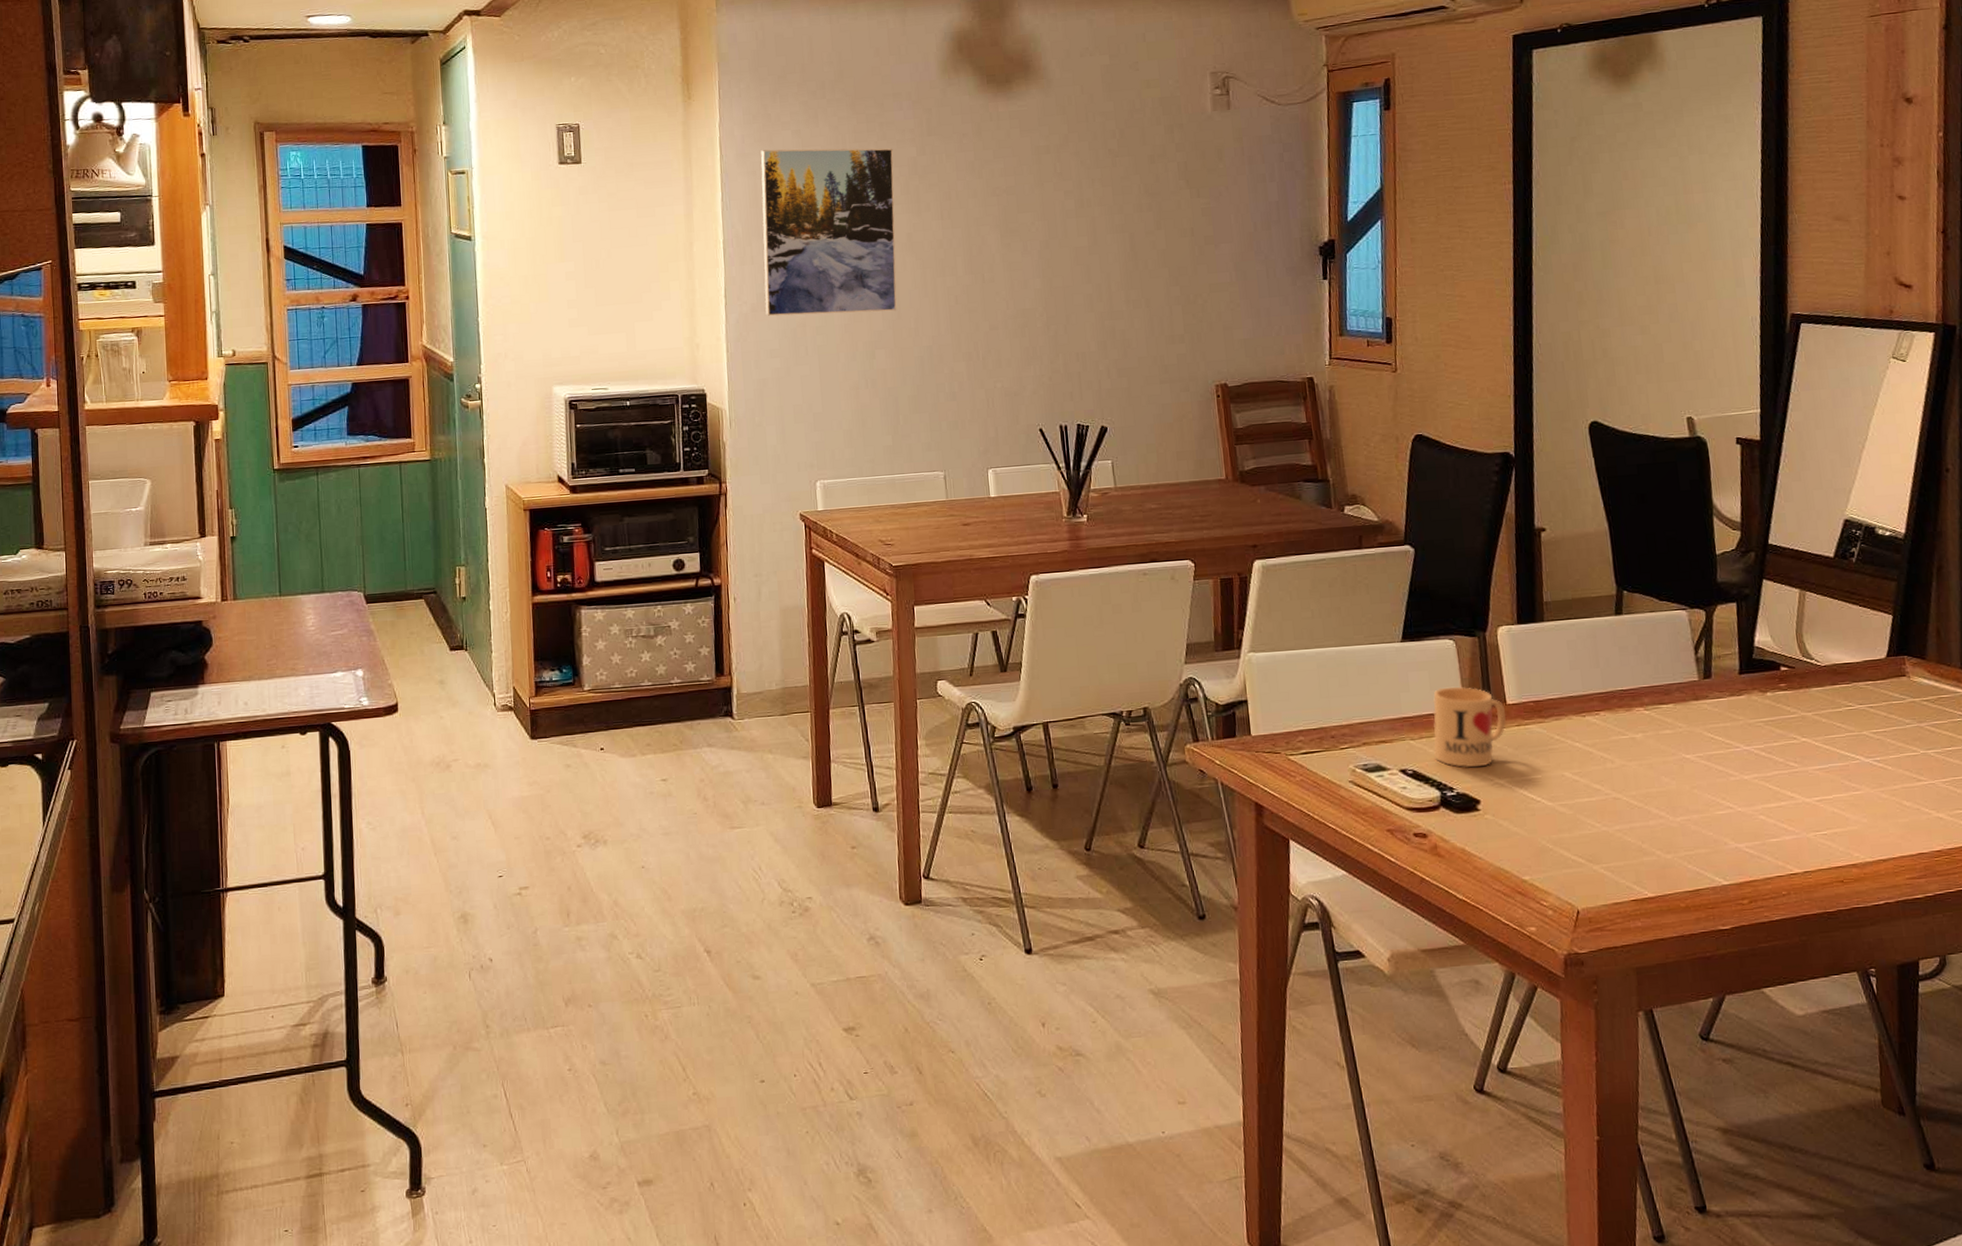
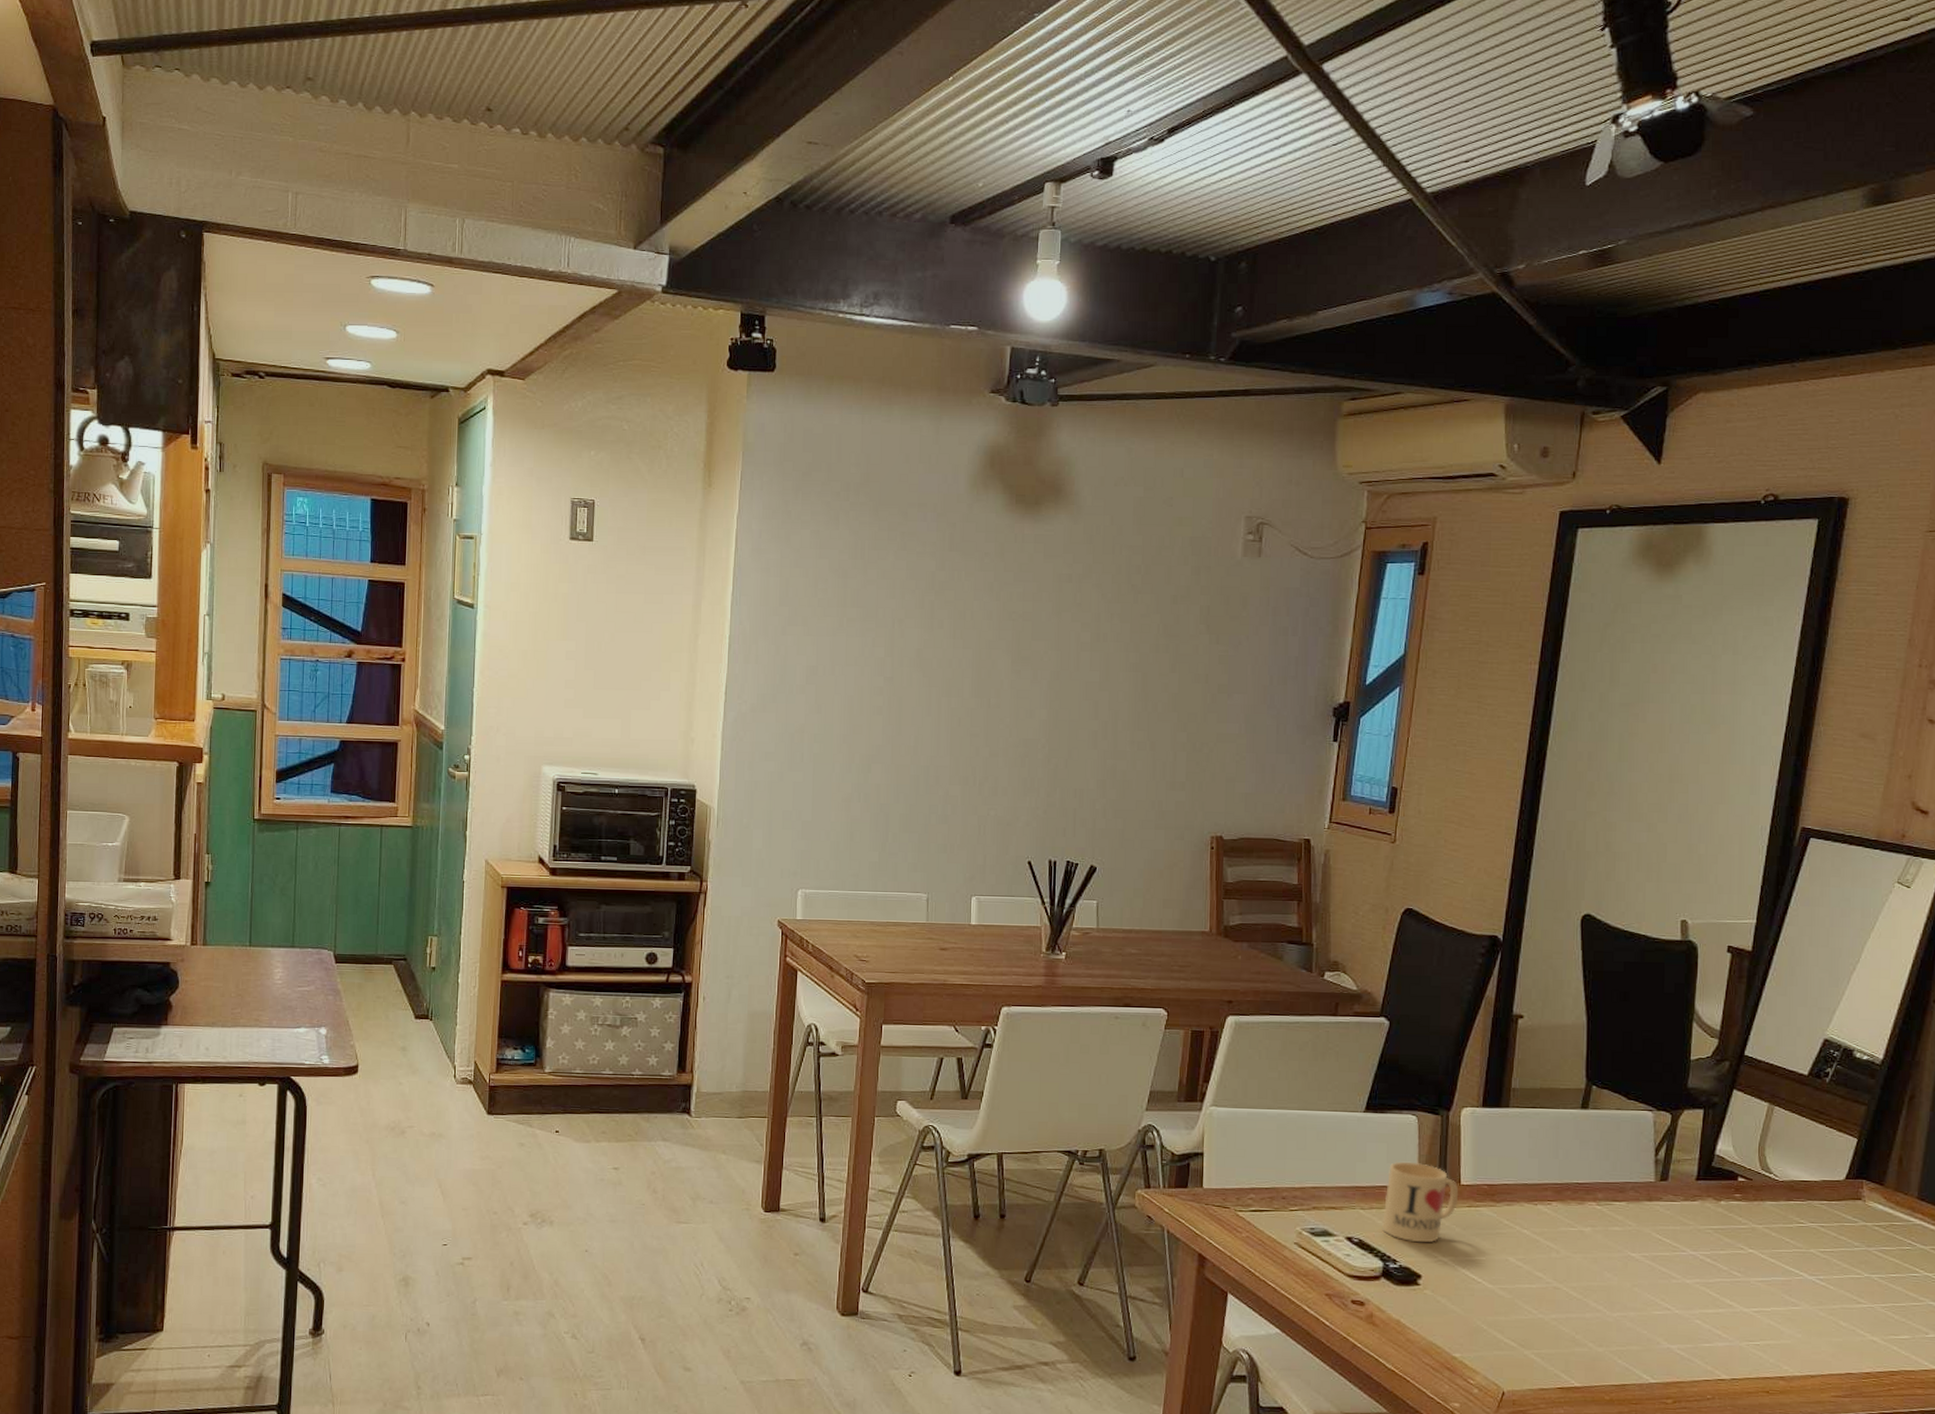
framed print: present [760,148,897,316] -> none [765,547,912,727]

